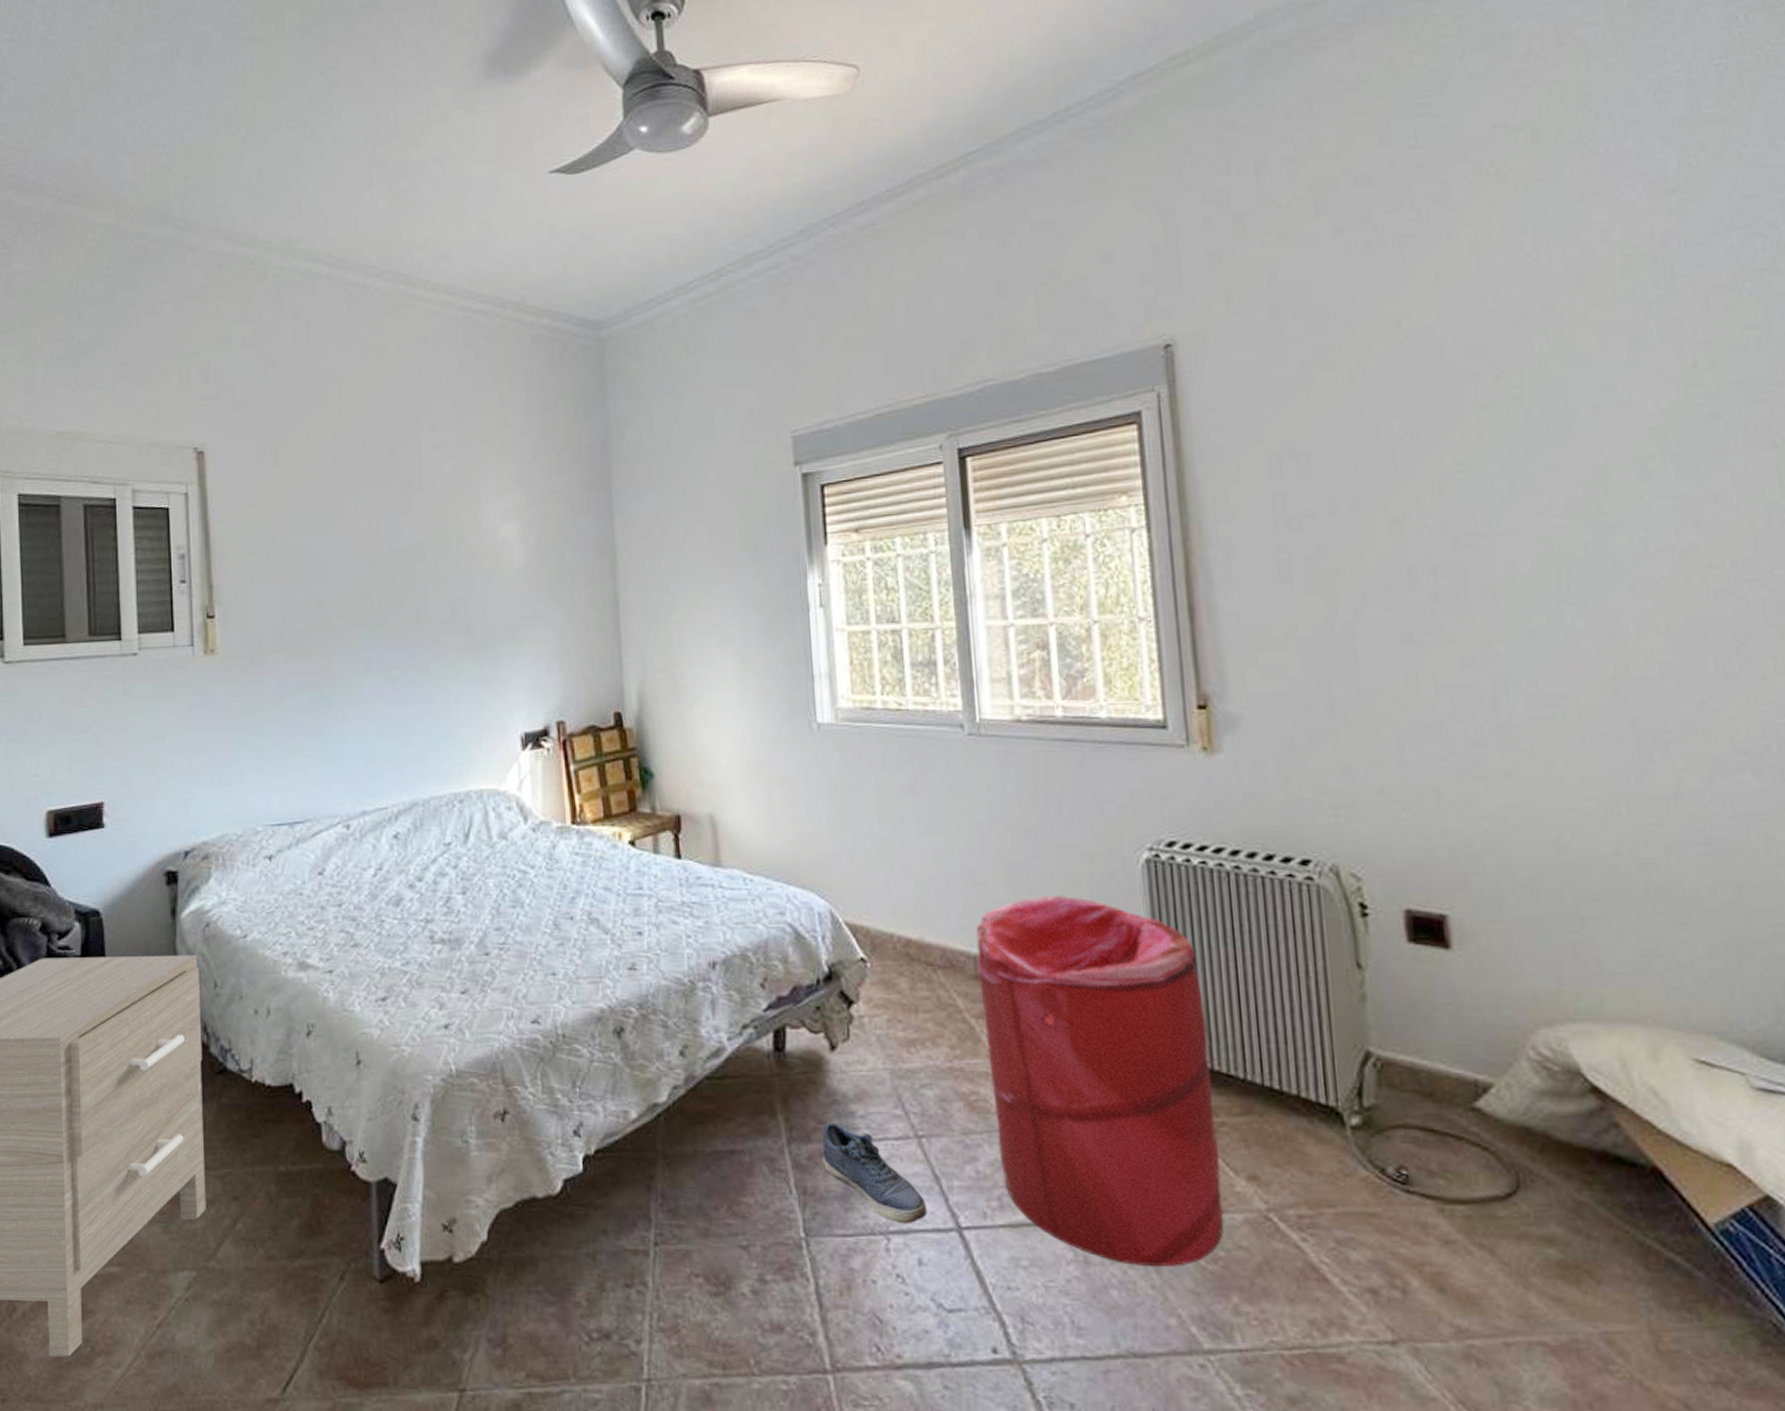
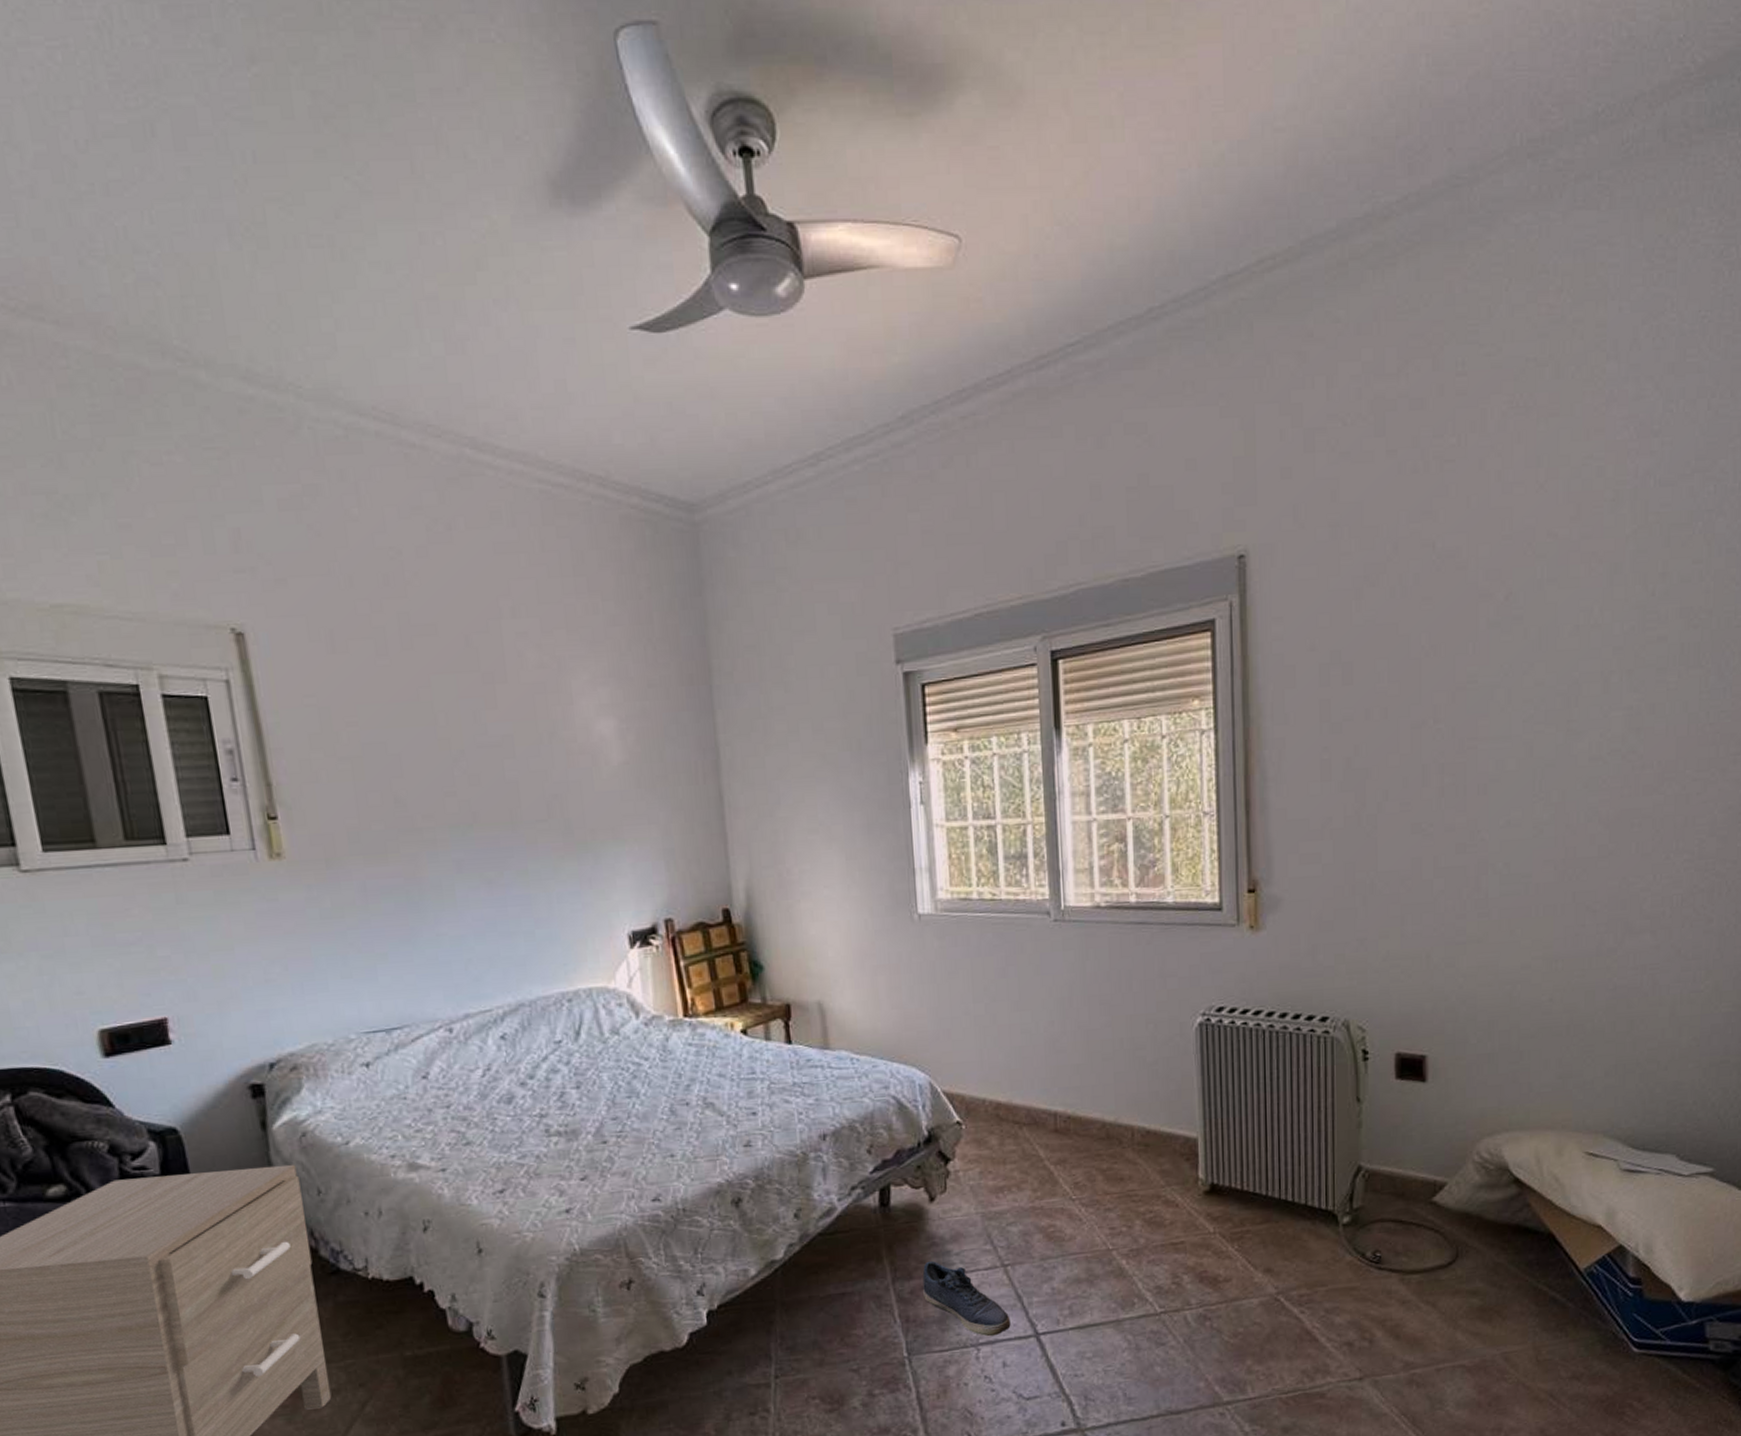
laundry hamper: present [976,895,1224,1267] -> none [1056,1057,1244,1346]

